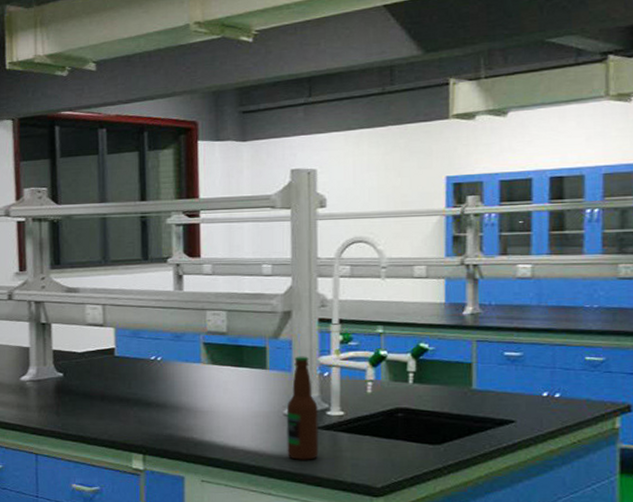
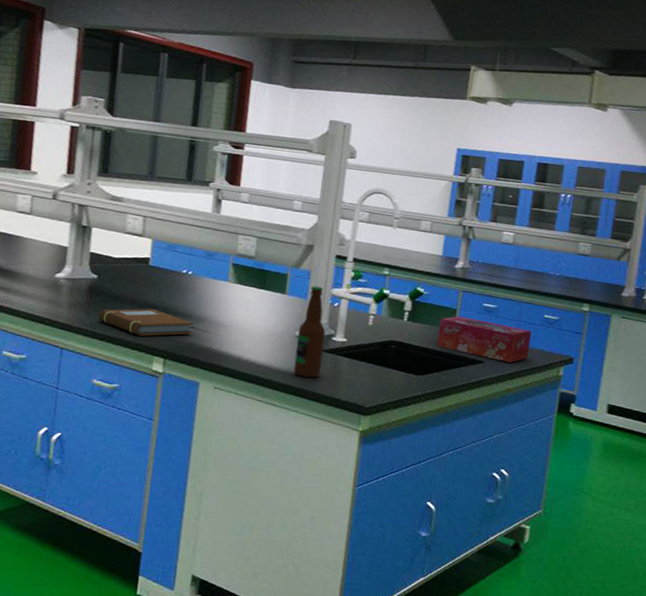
notebook: none [69,403,170,432] -> present [98,308,194,336]
tissue box: none [452,370,572,419] -> present [437,315,532,363]

